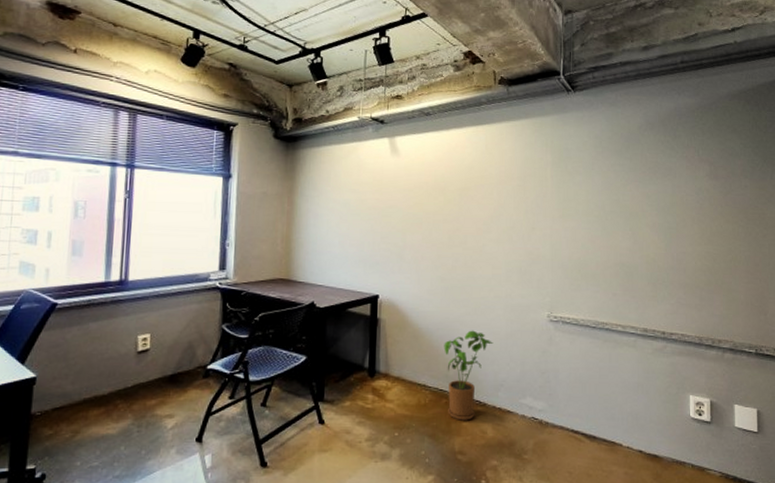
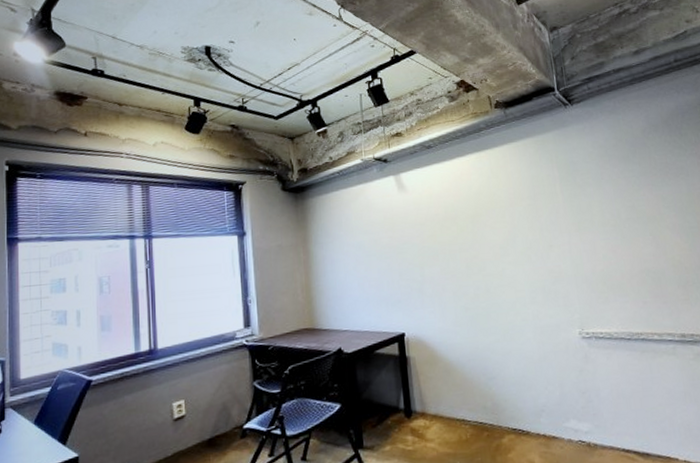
house plant: present [444,330,494,421] -> none [477,357,528,453]

